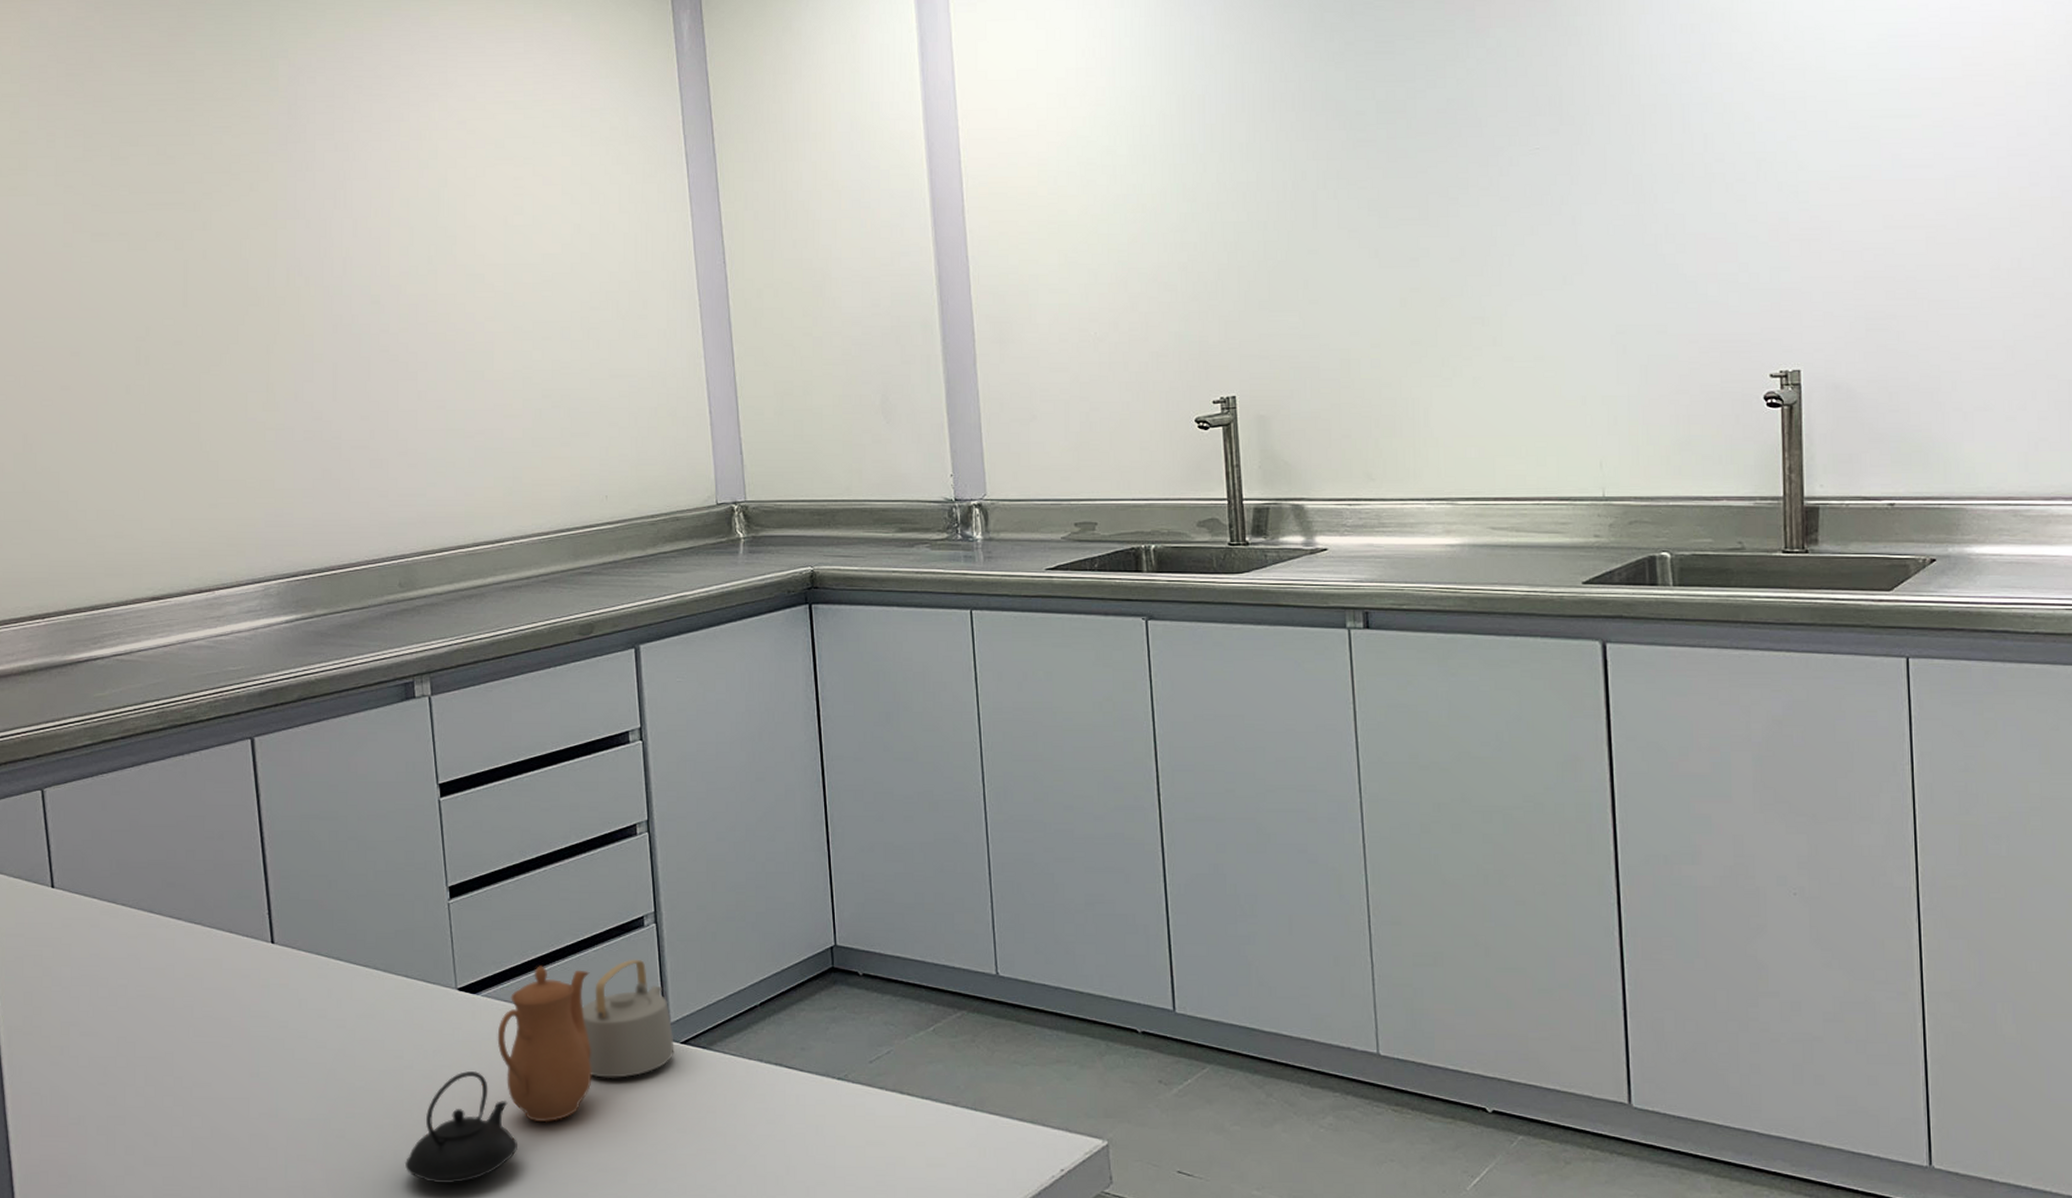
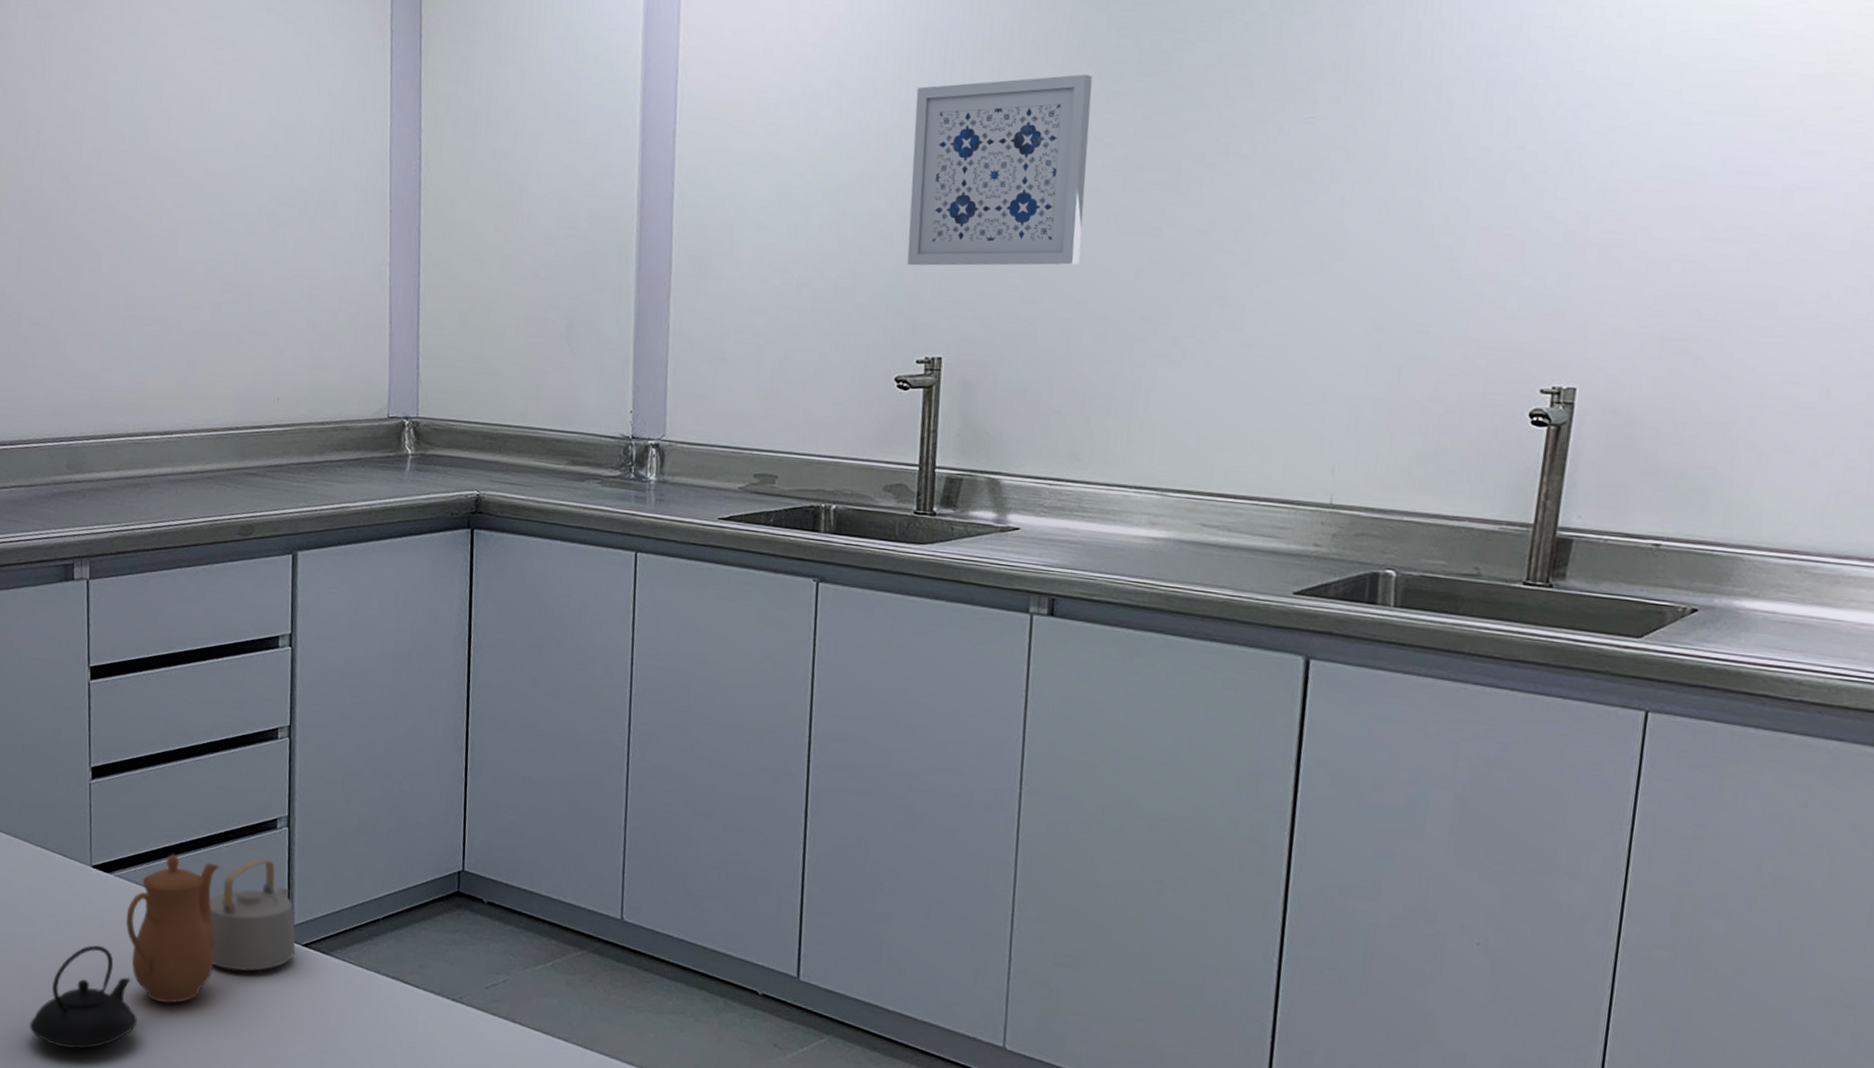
wall art: none [1182,126,1349,314] -> present [907,74,1093,266]

